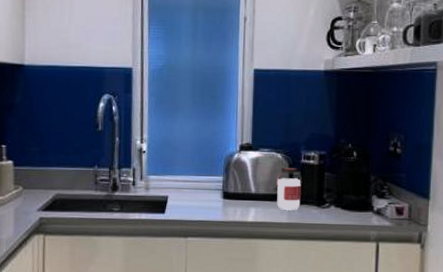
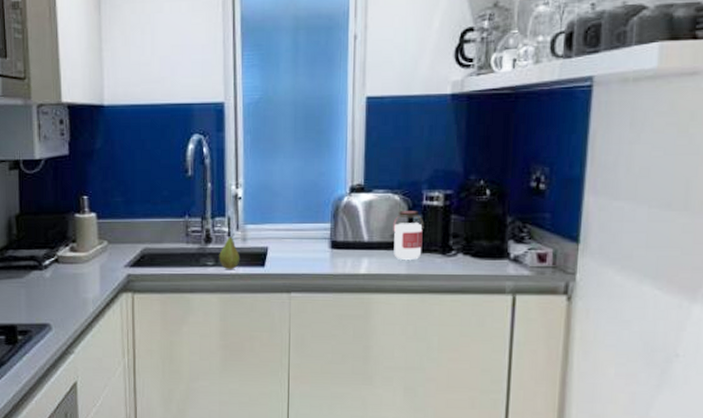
fruit: none [124,183,142,216] -> present [219,234,239,270]

